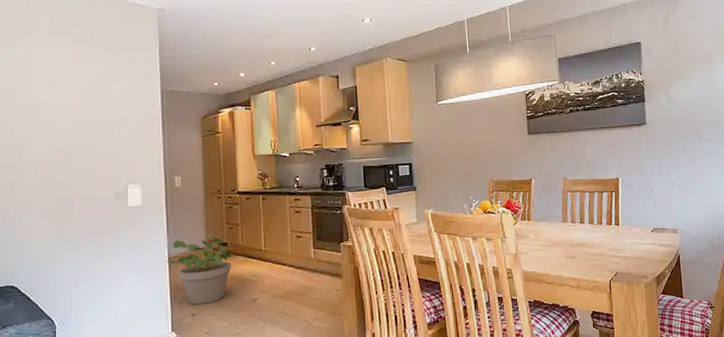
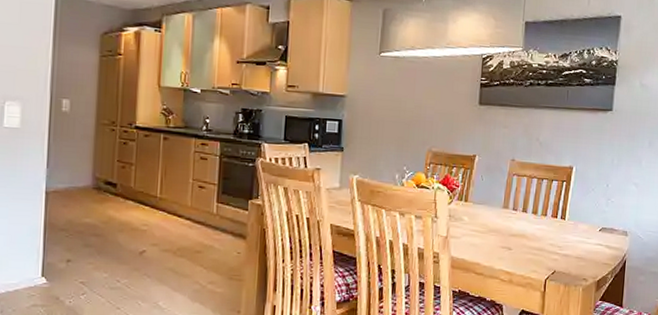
potted plant: present [167,232,236,305] -> none [43,169,126,250]

